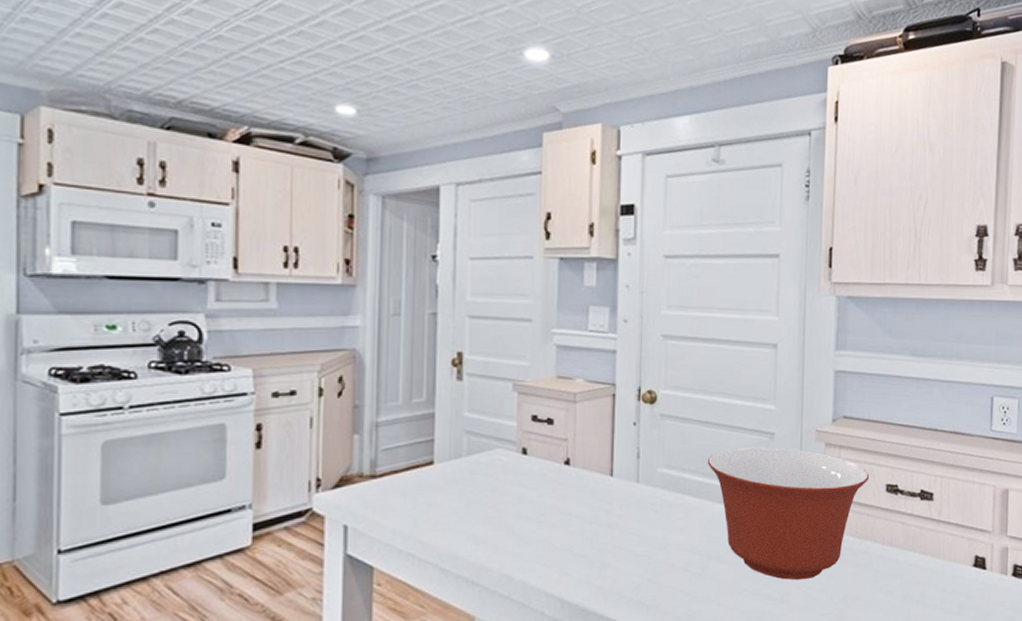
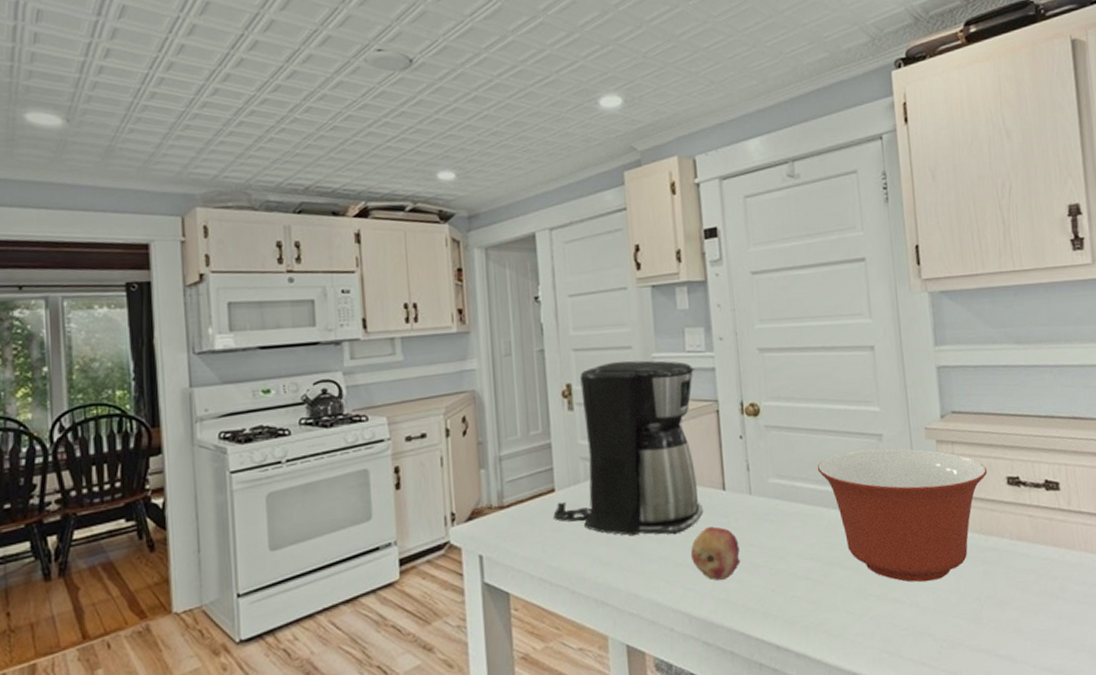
coffee maker: none [429,333,596,518] -> present [553,360,703,536]
fruit: none [571,512,621,568] -> present [691,526,741,581]

